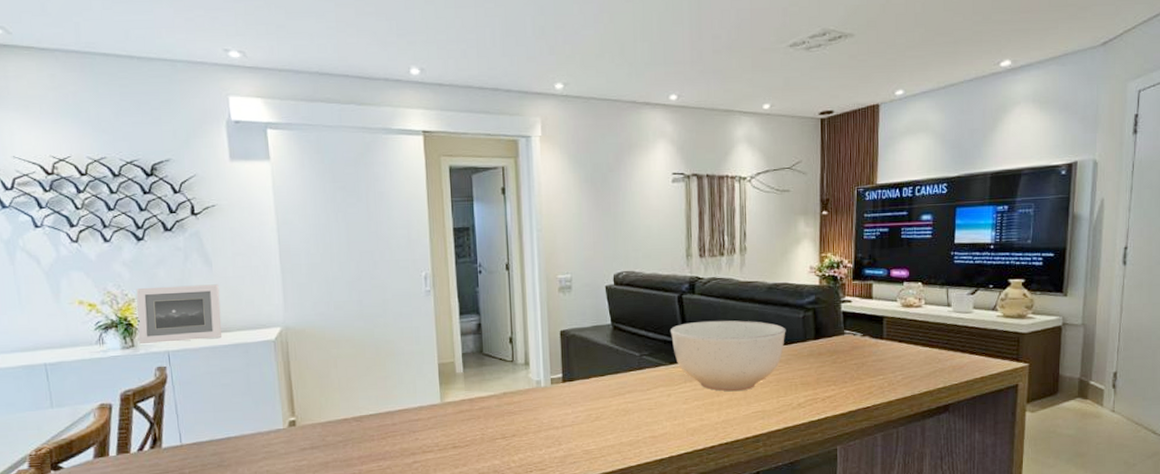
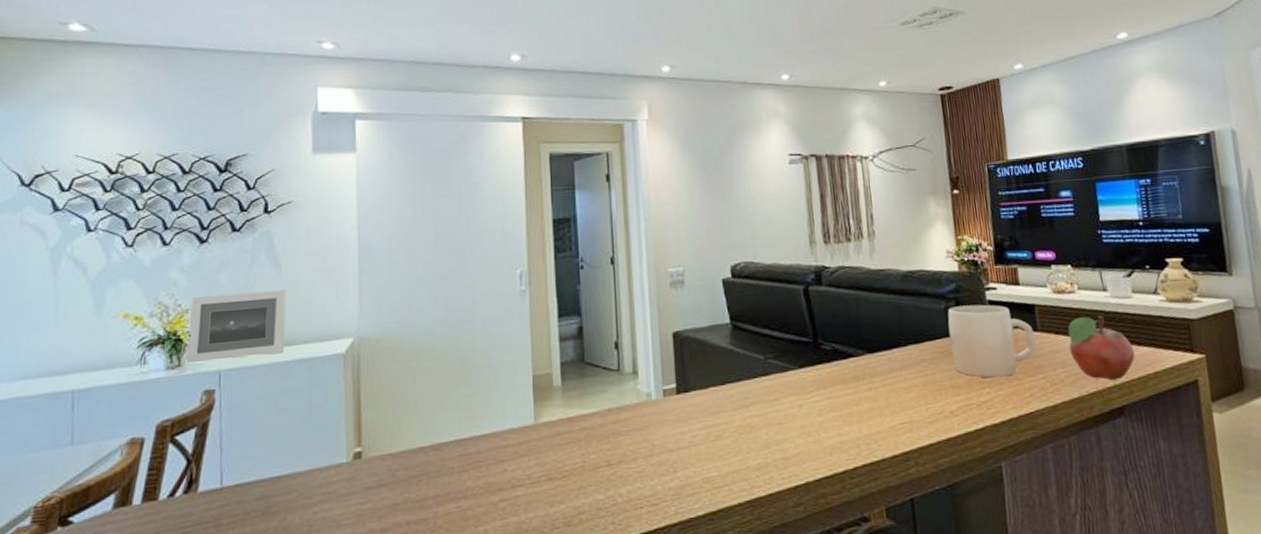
bowl: present [670,320,786,392] -> none [796,314,928,399]
mug: none [804,315,880,377] -> present [947,304,1036,378]
fruit: none [909,328,966,383] -> present [1068,316,1135,381]

